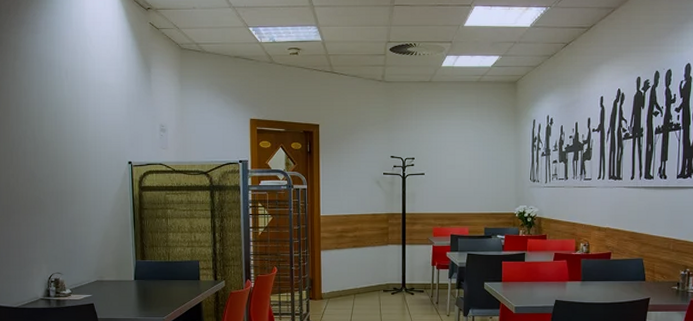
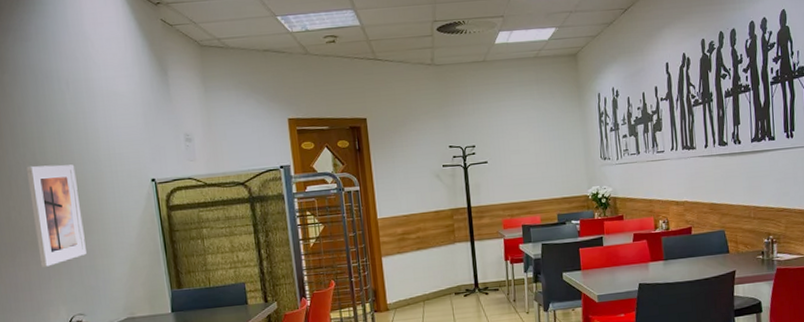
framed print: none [26,142,68,229] -> present [26,164,87,267]

